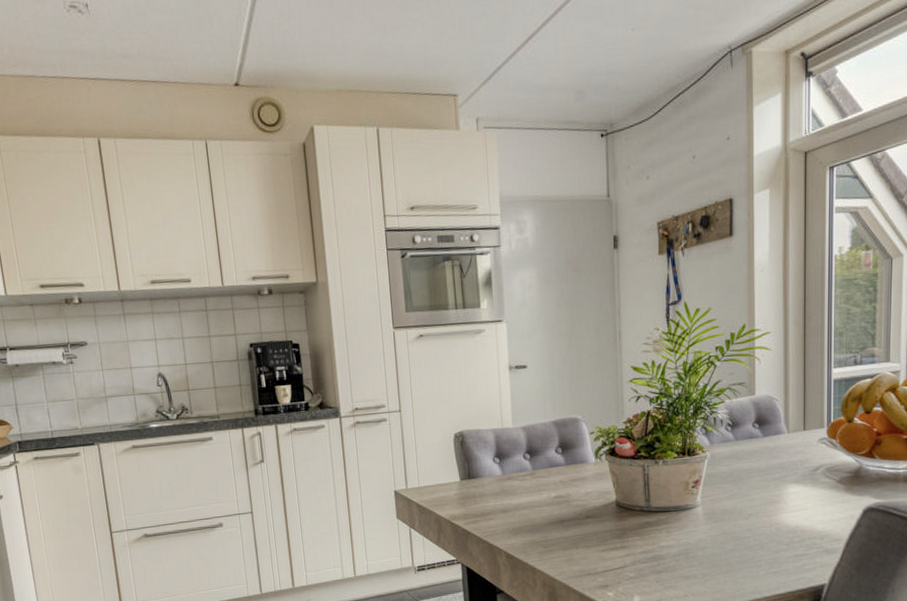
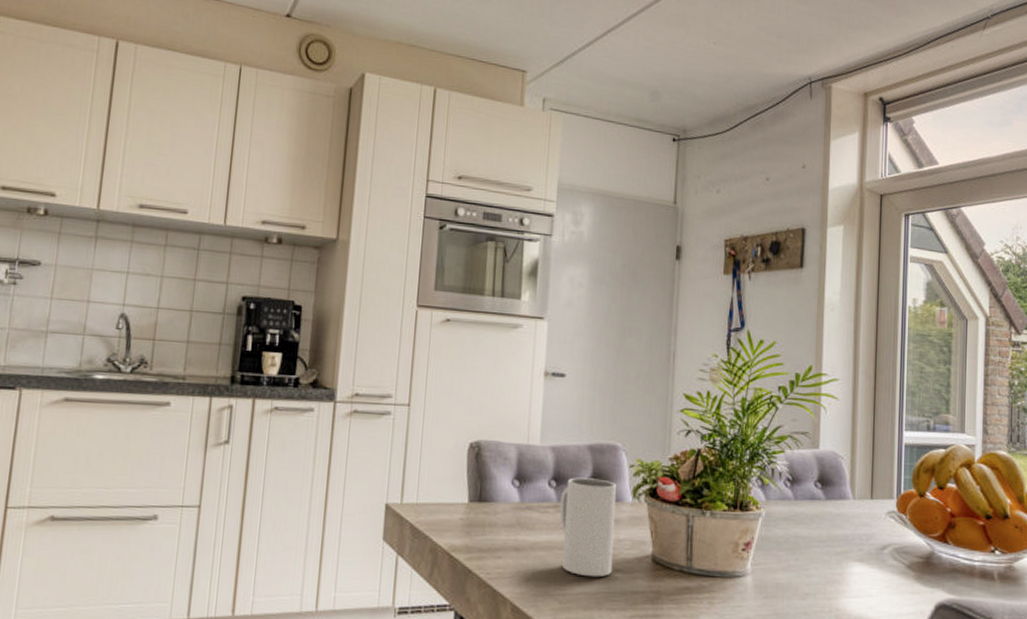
mug: none [534,447,584,525] -> present [559,477,616,577]

